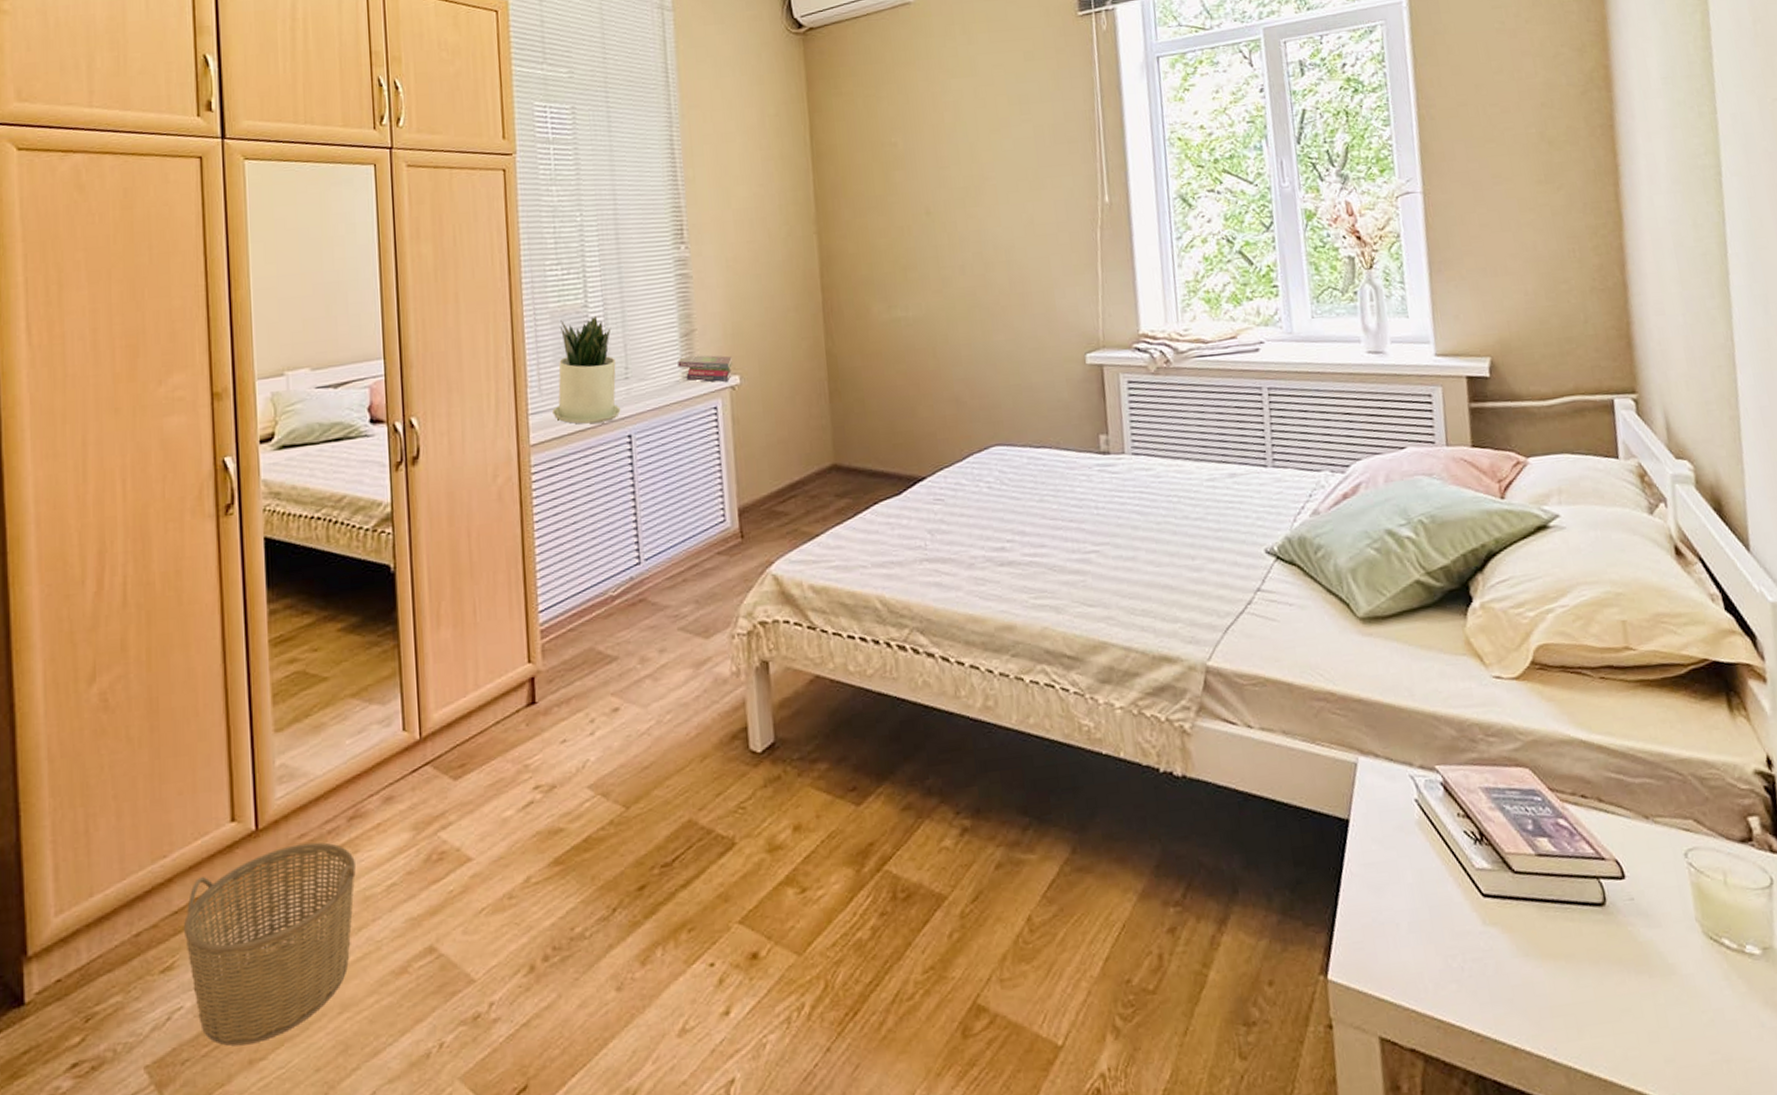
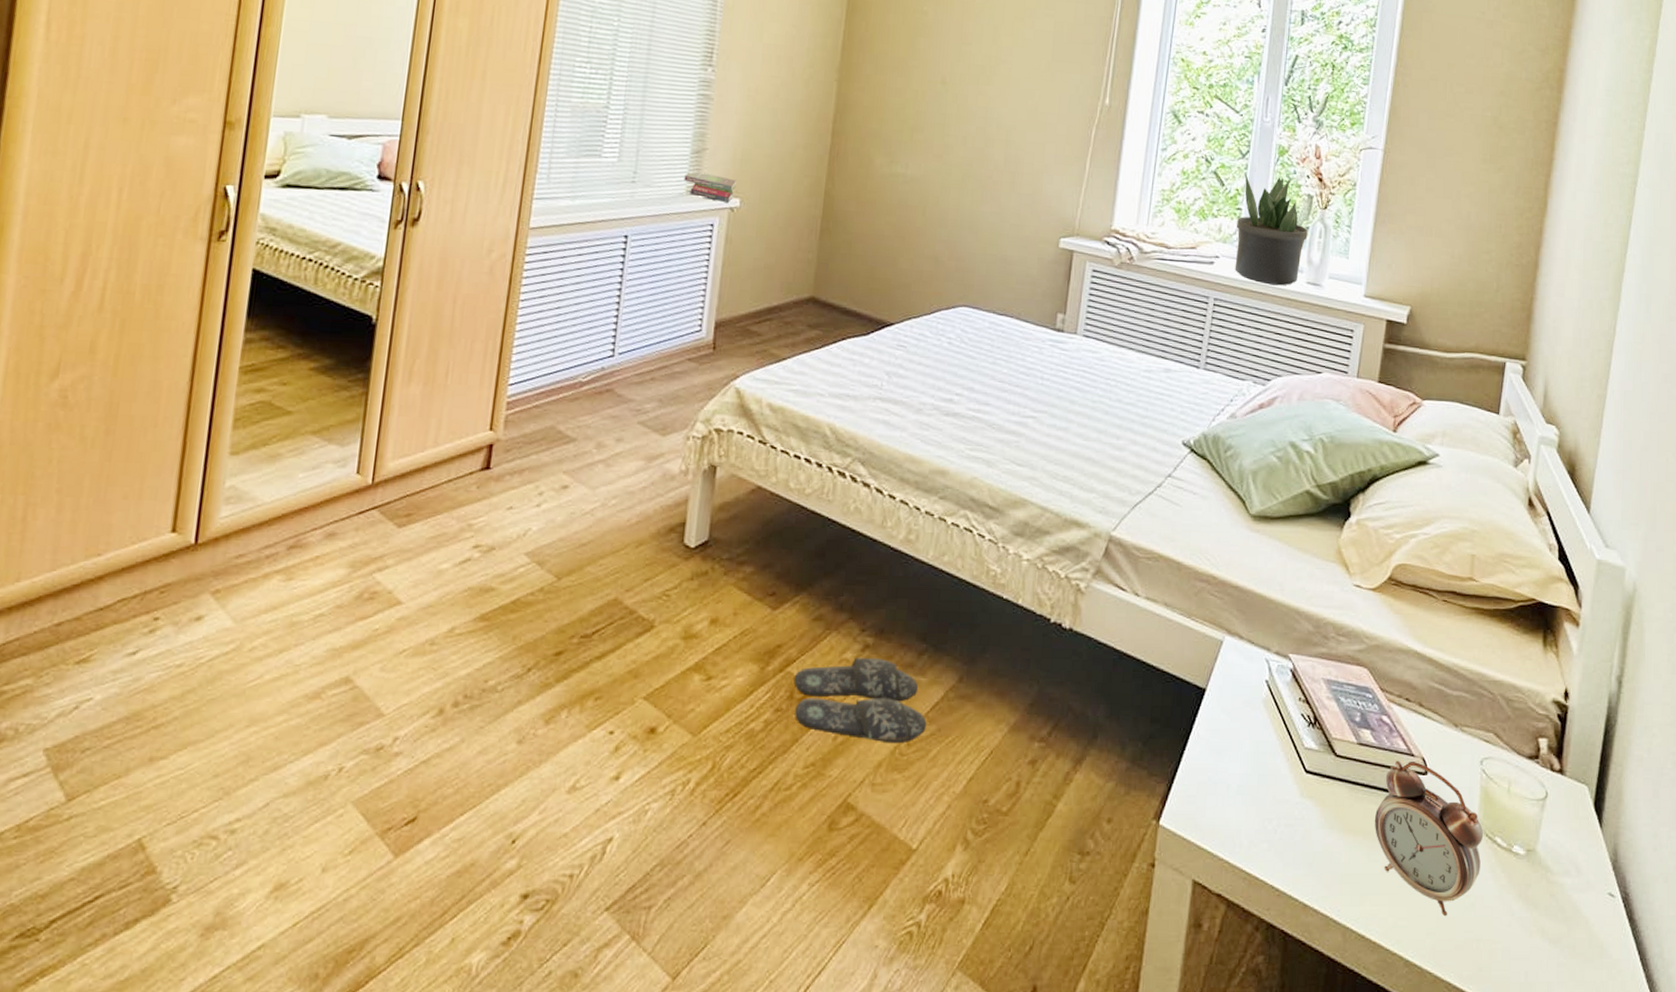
basket: present [183,842,356,1046] -> none [105,563,288,743]
planter: present [552,315,621,424] -> none [556,116,628,219]
slippers: none [894,840,1047,933] -> present [794,657,927,744]
planter: none [1274,243,1358,362] -> present [1235,175,1308,286]
alarm clock: none [1574,864,1713,1038] -> present [1374,760,1484,916]

